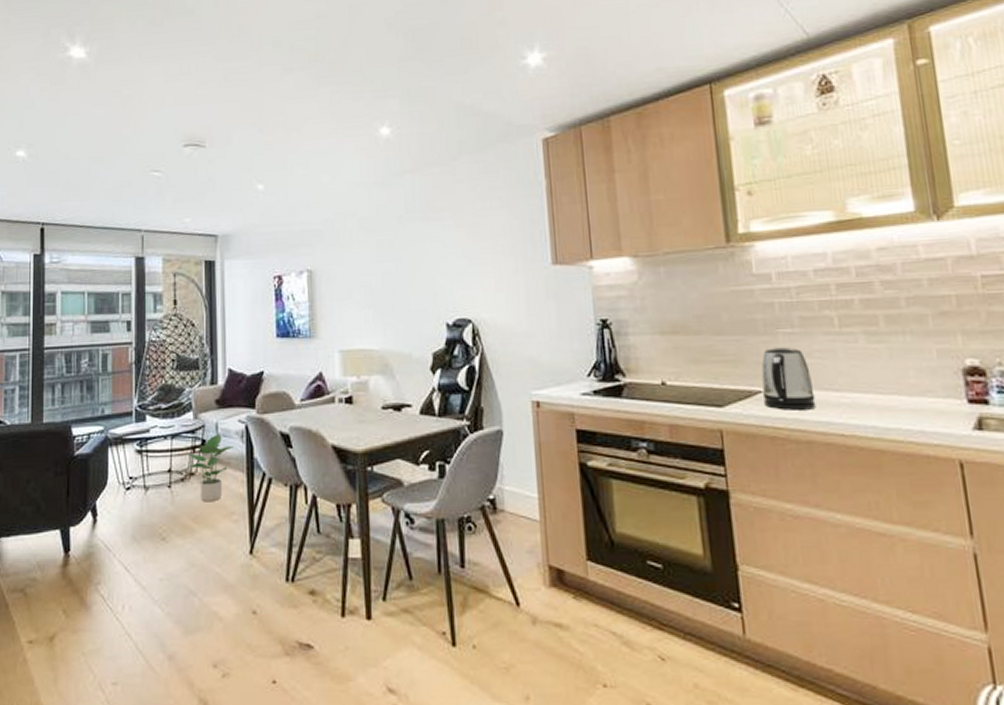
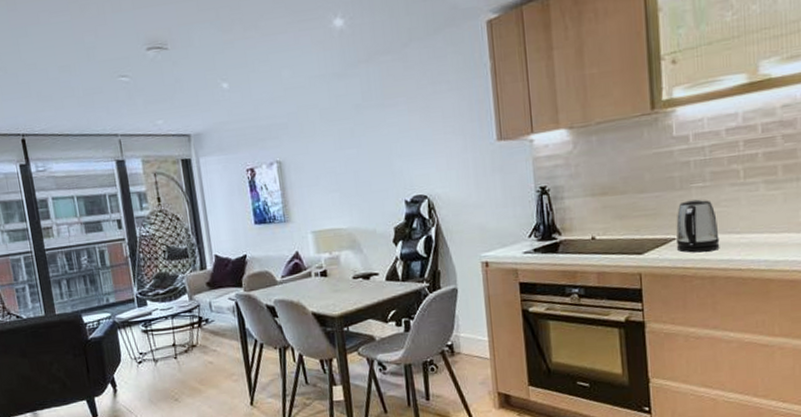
potted plant: present [186,434,234,502] -> none [186,311,227,368]

